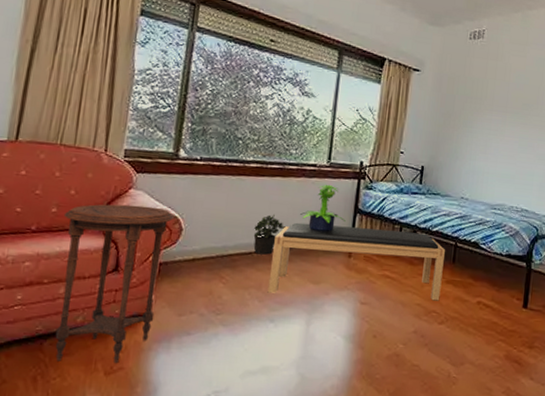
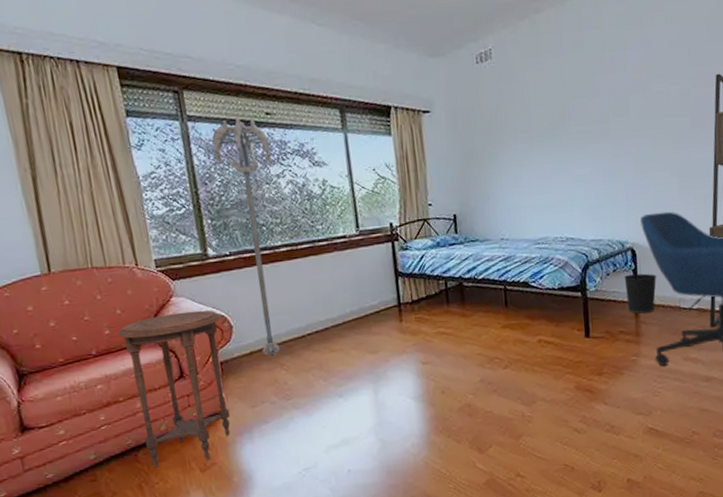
floor lamp: none [205,37,267,265] -> present [211,118,281,355]
potted plant: present [253,214,286,255] -> none [300,294,331,336]
bench: present [267,222,445,301] -> none [323,283,500,371]
potted plant: present [300,184,346,232] -> none [342,253,389,302]

